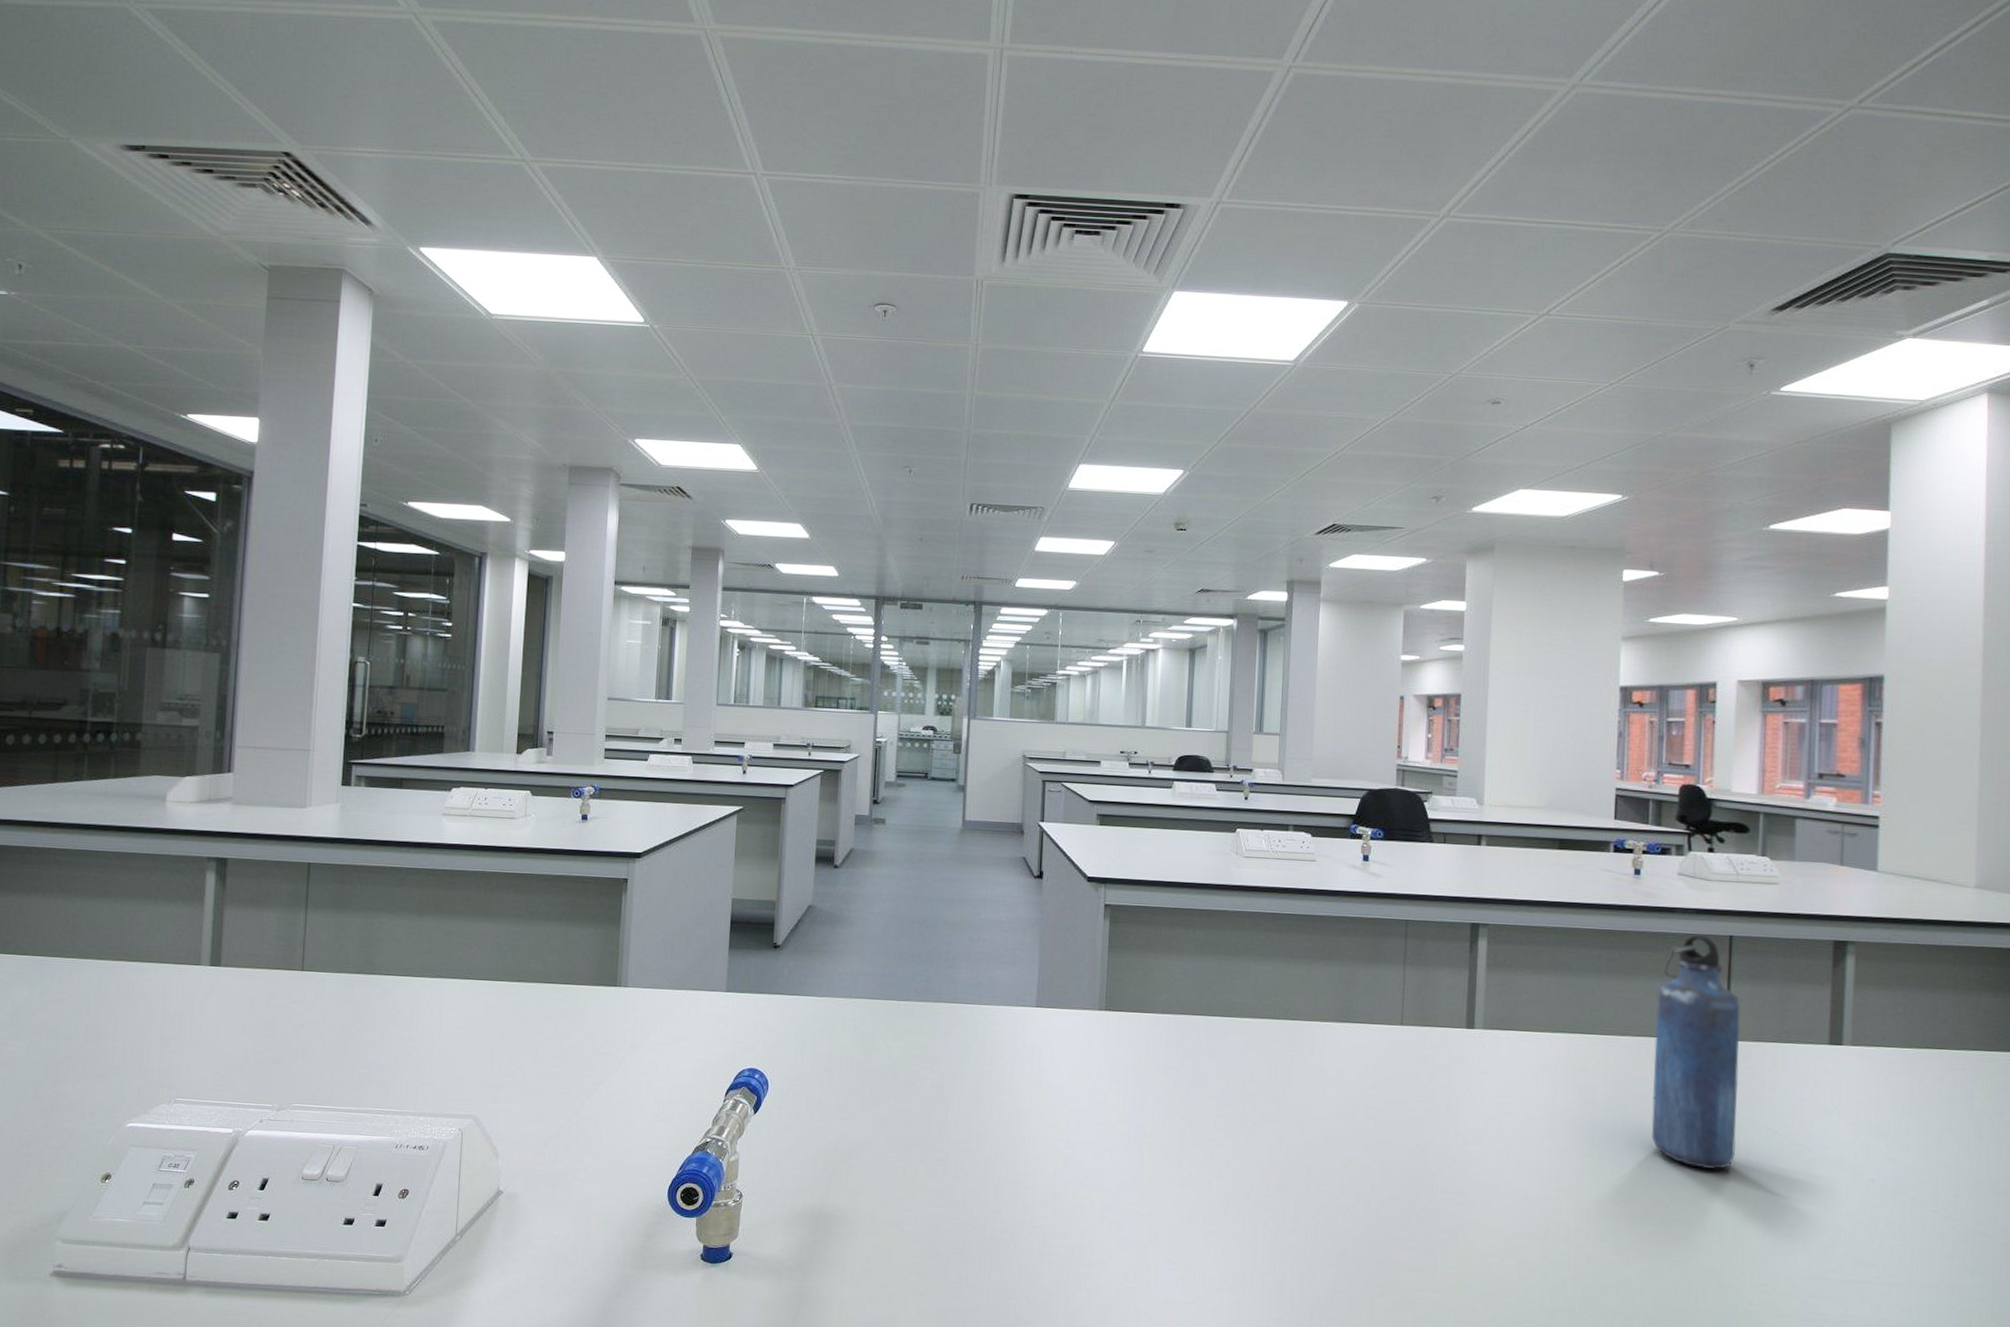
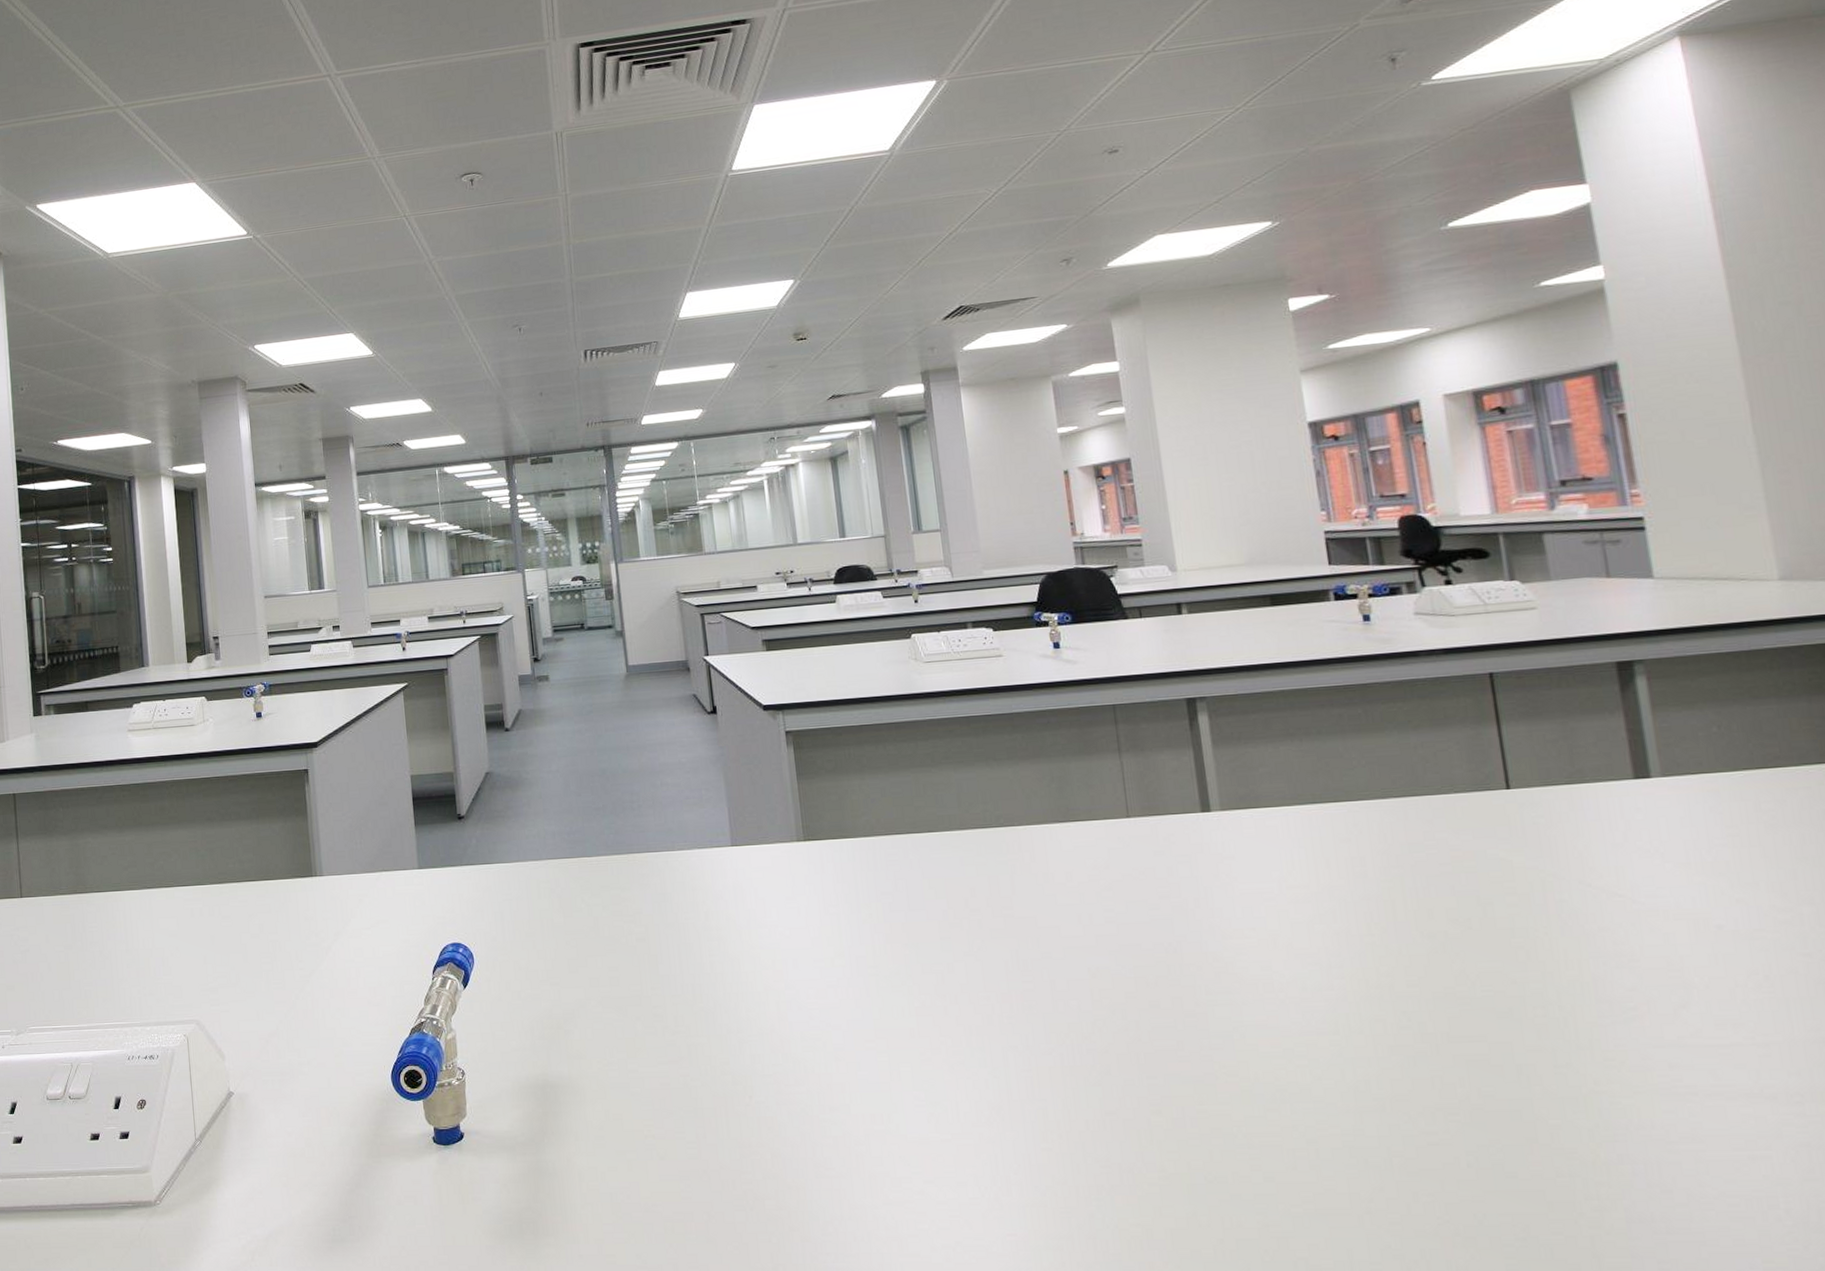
water bottle: present [1651,935,1741,1170] -> none [1415,677,1545,936]

